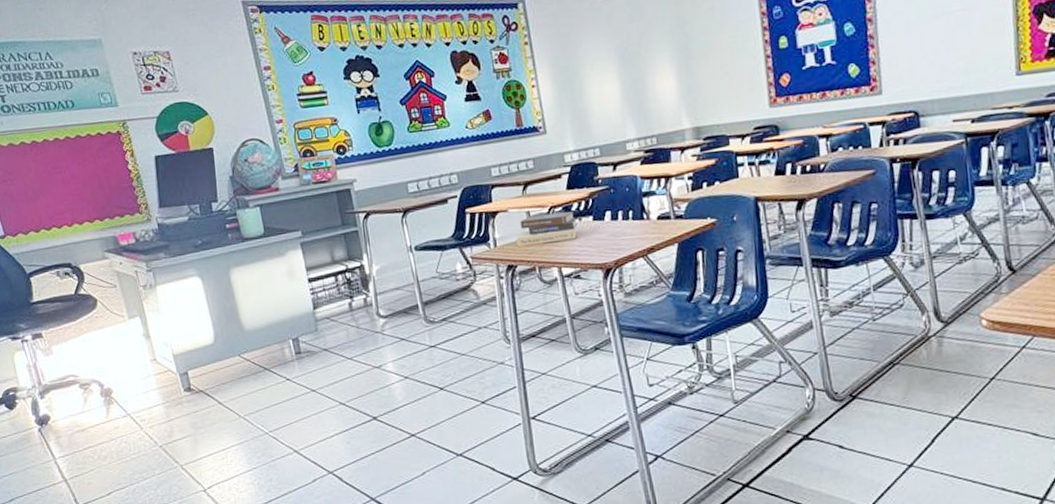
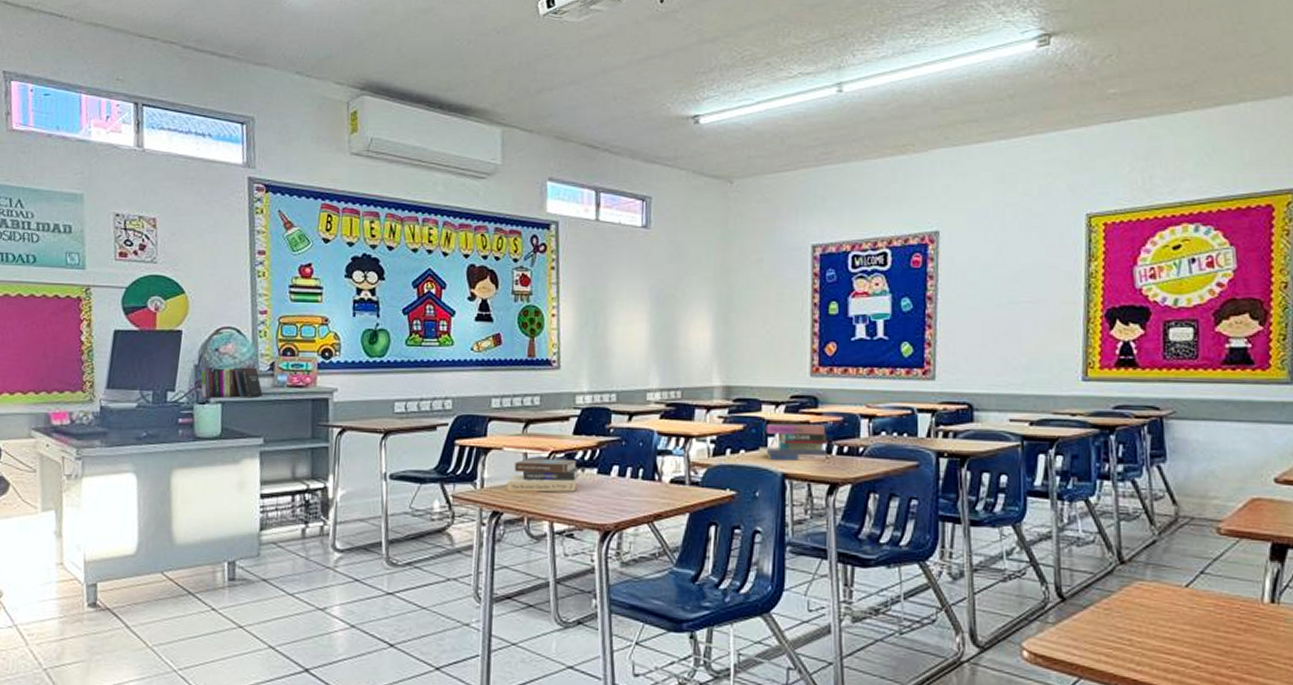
books: none [236,171,293,204] -> present [200,367,263,399]
books: none [732,149,793,187] -> present [759,423,829,462]

